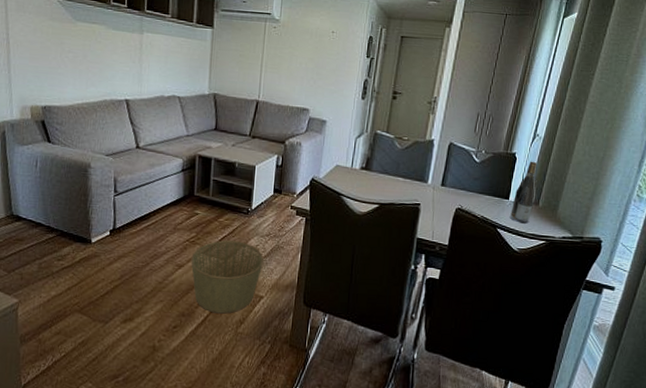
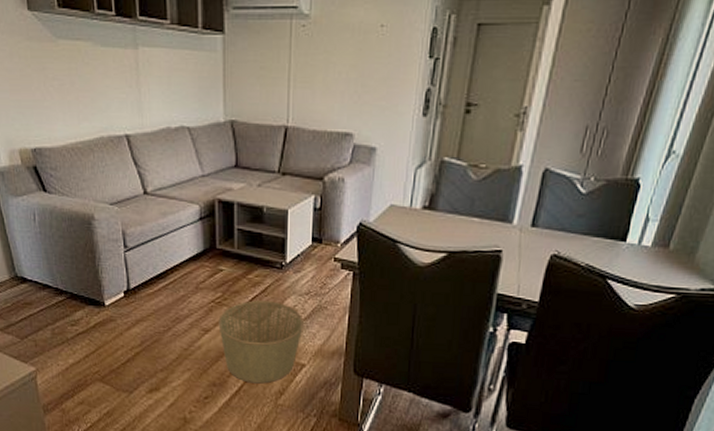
wine bottle: present [509,161,537,224] -> none [625,188,671,273]

